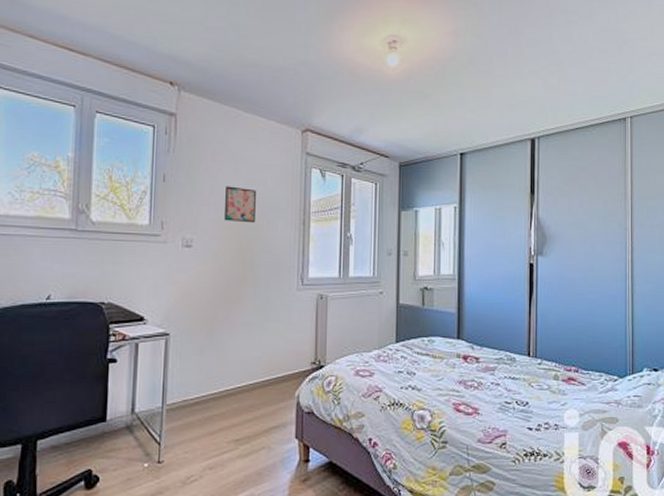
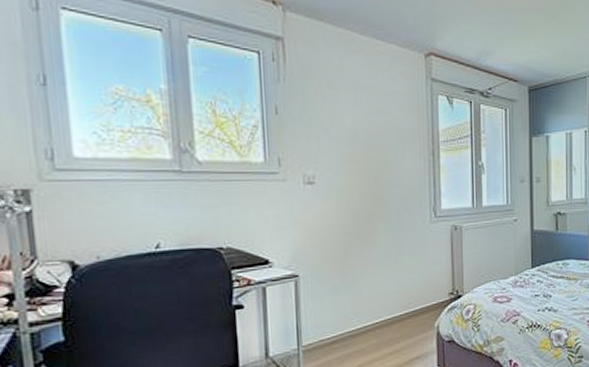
wall art: present [223,186,256,224] -> none [346,117,381,156]

